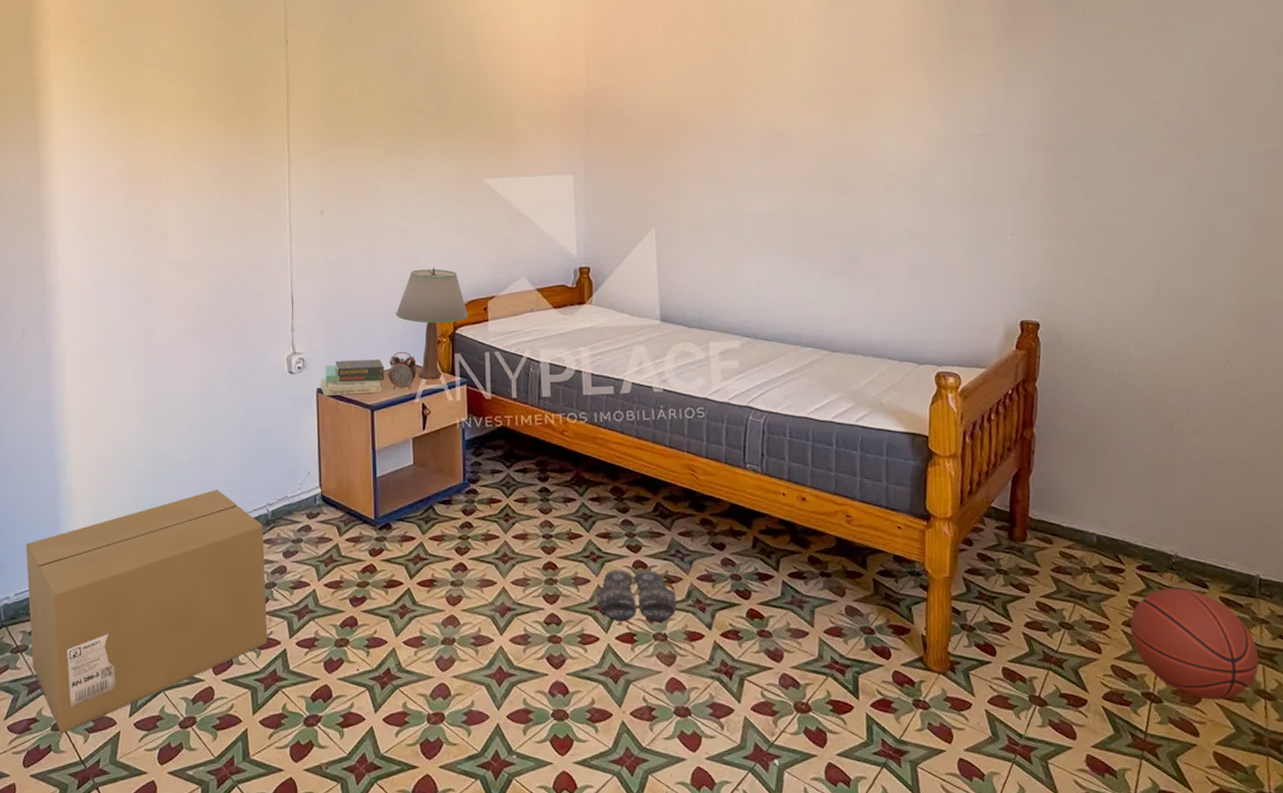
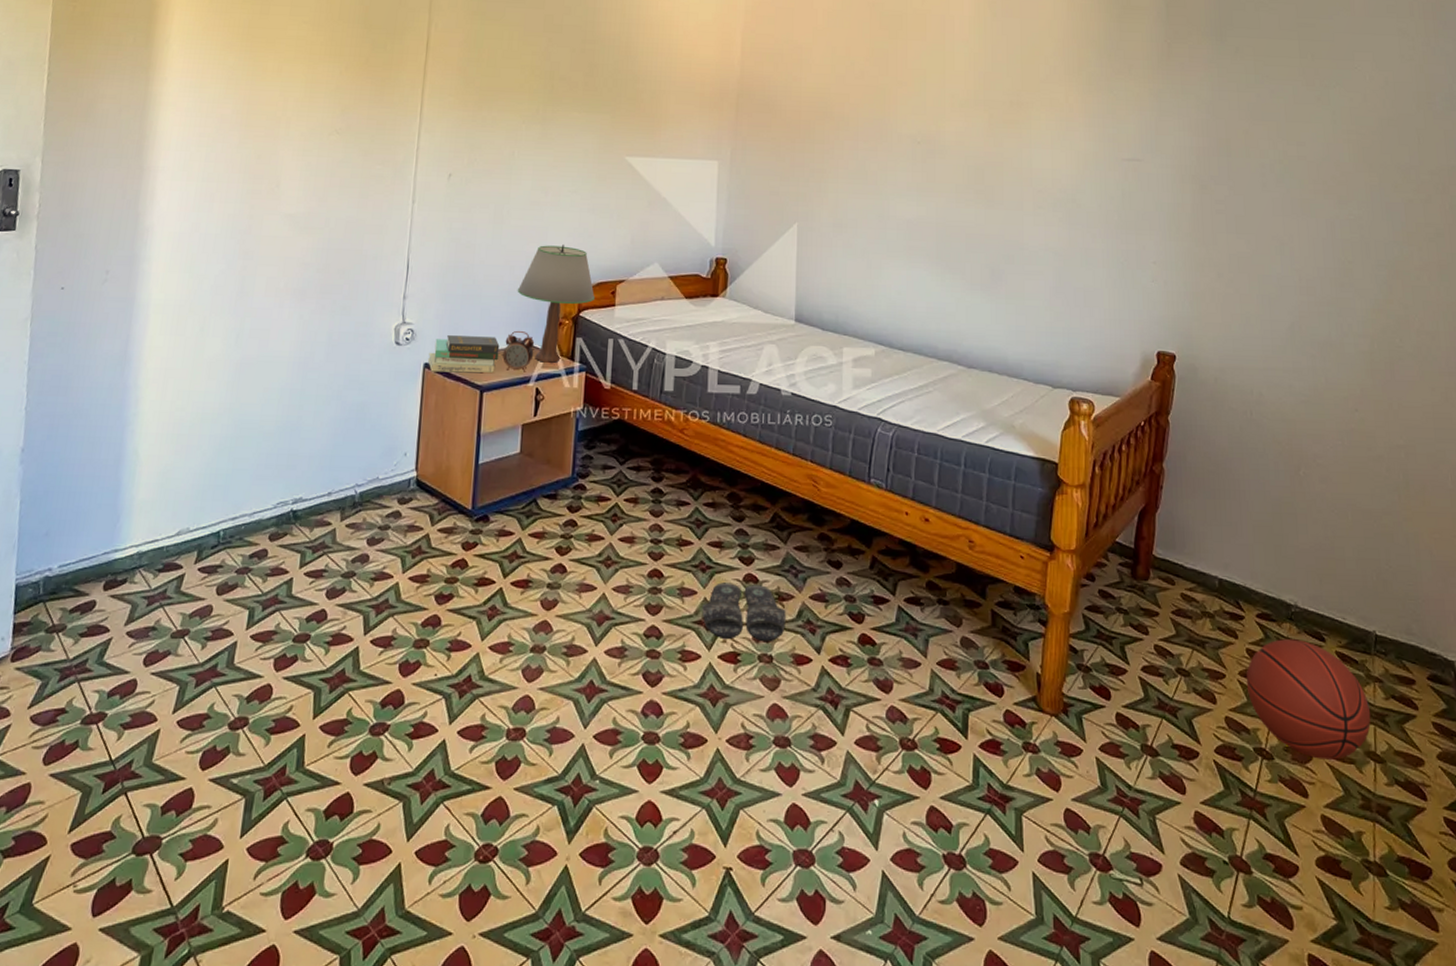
box: present [26,490,268,735] -> none [68,465,349,729]

